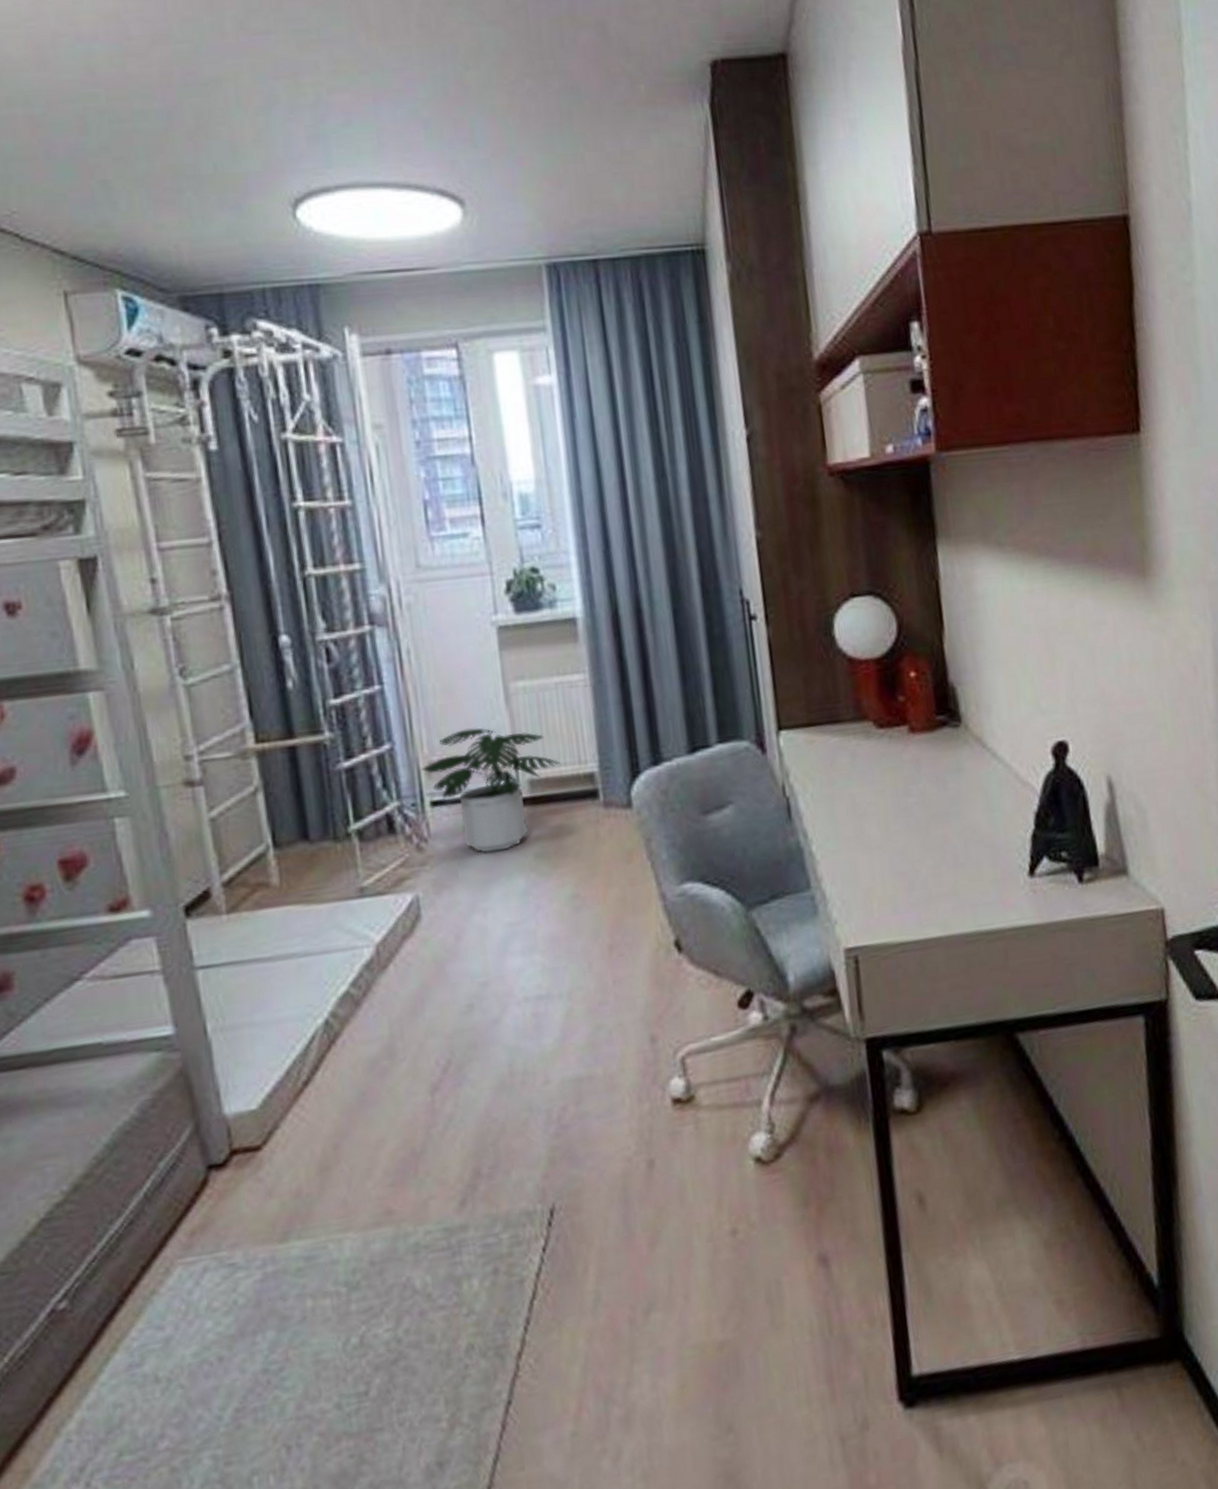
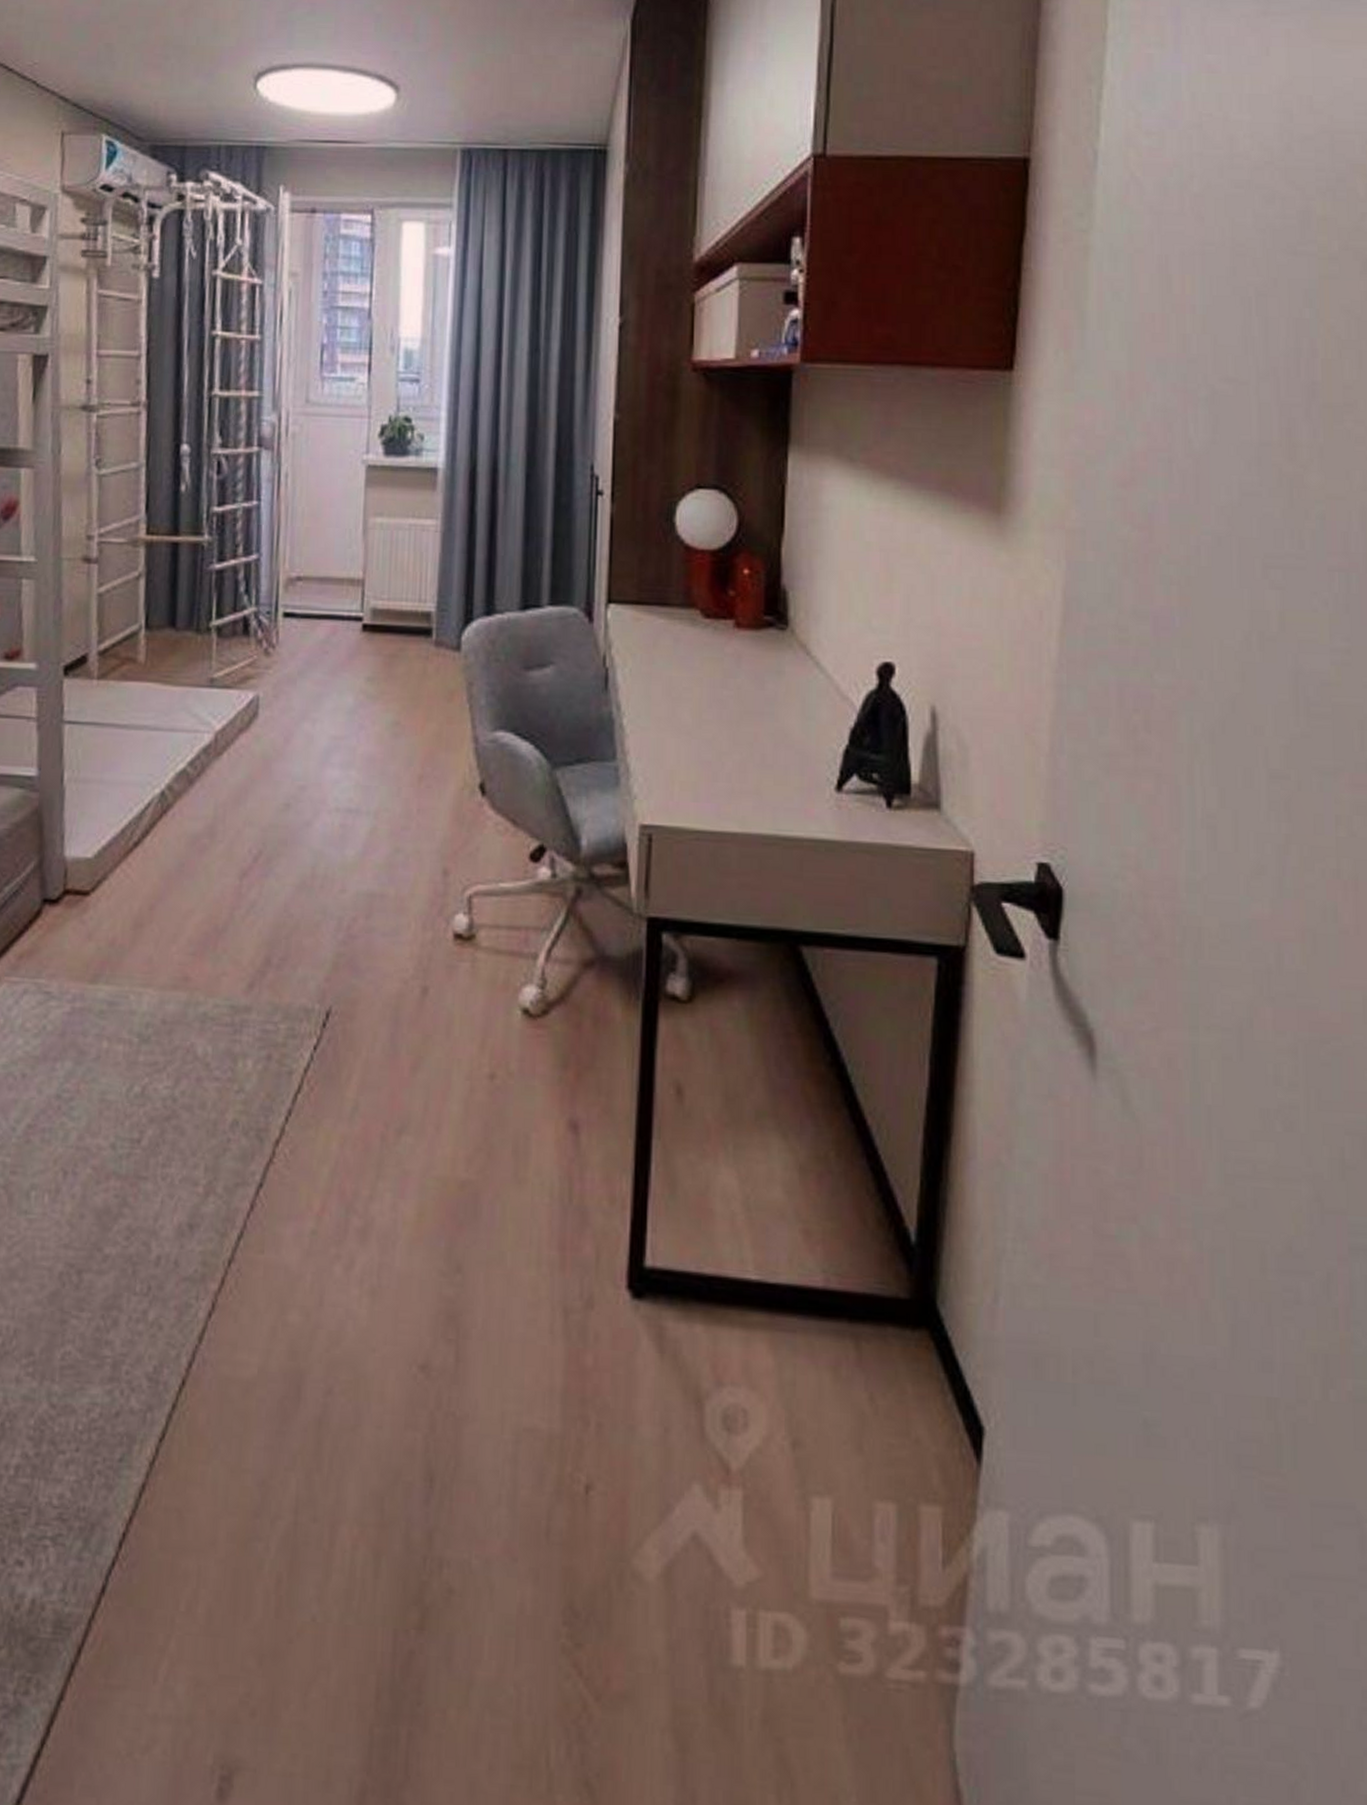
potted plant: present [421,728,561,853] -> none [280,552,403,669]

